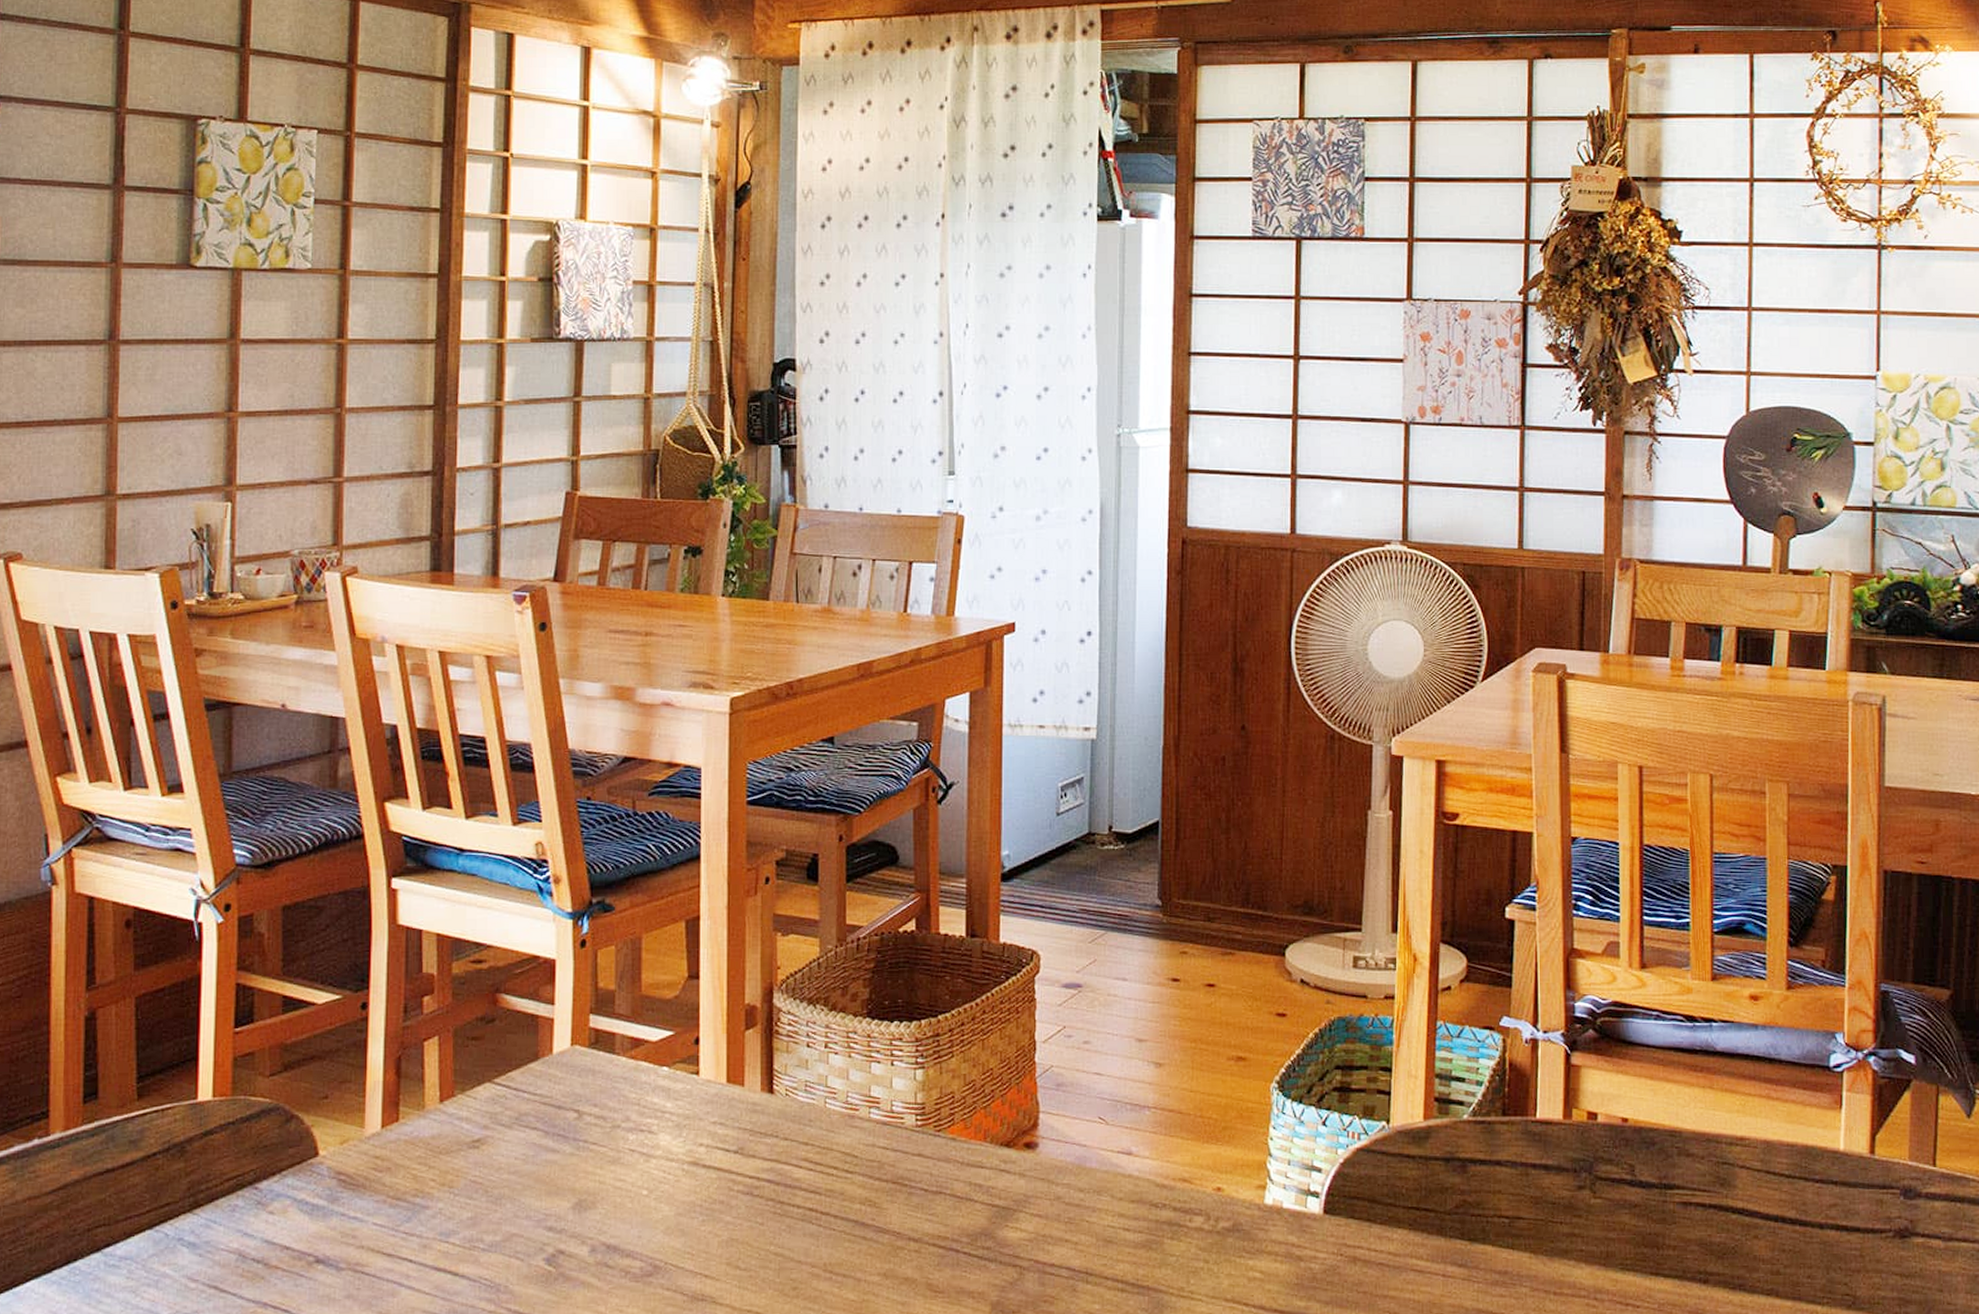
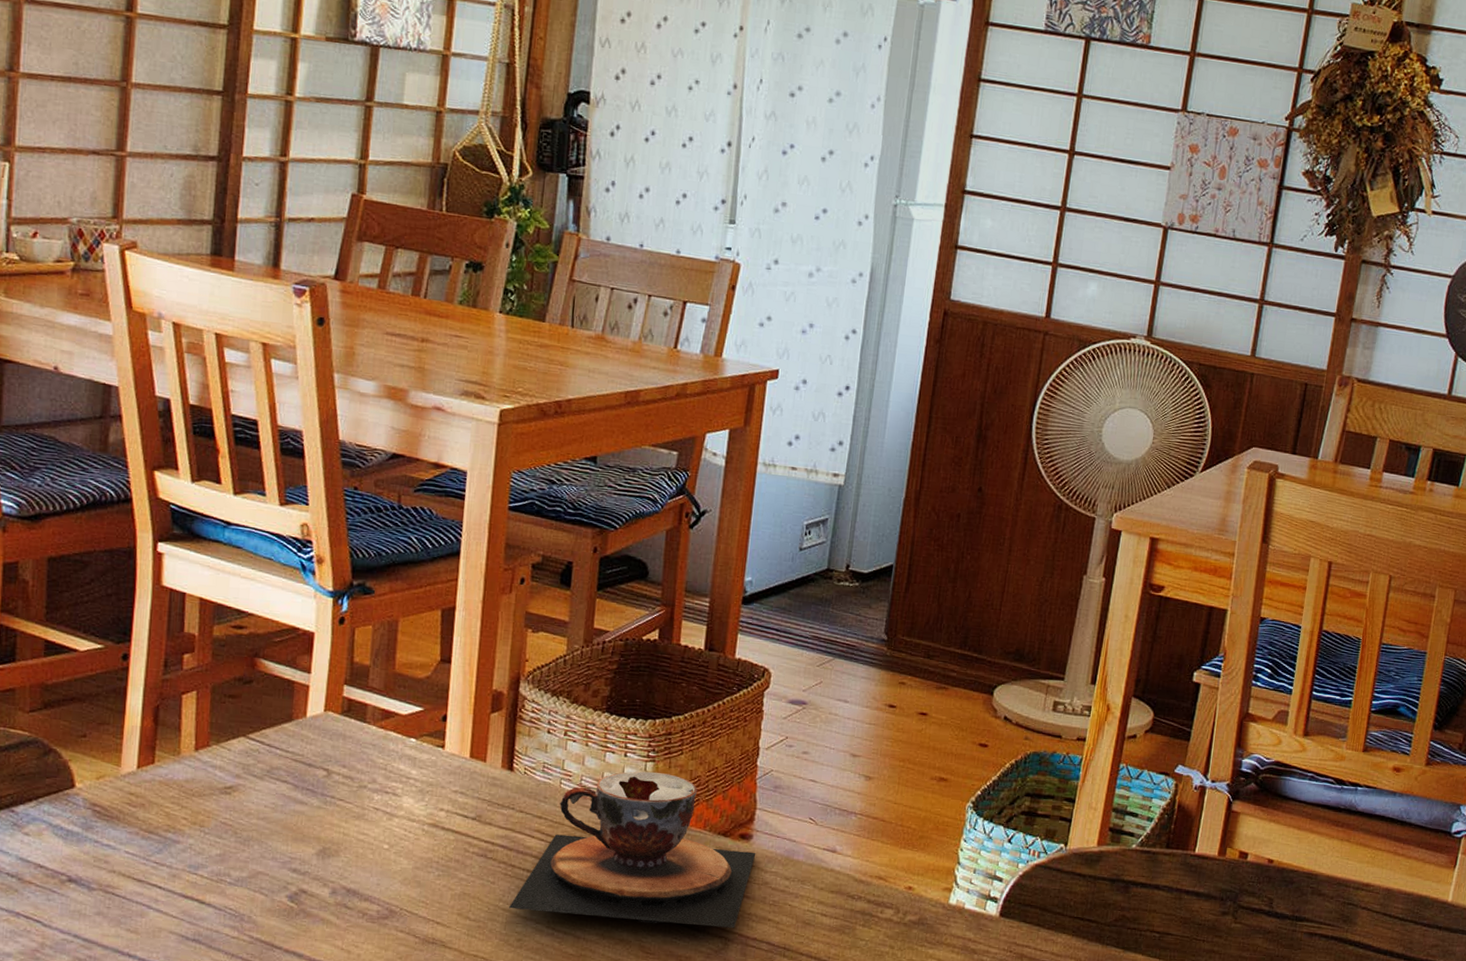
teacup: none [781,1080,1044,1257] -> present [509,771,756,928]

